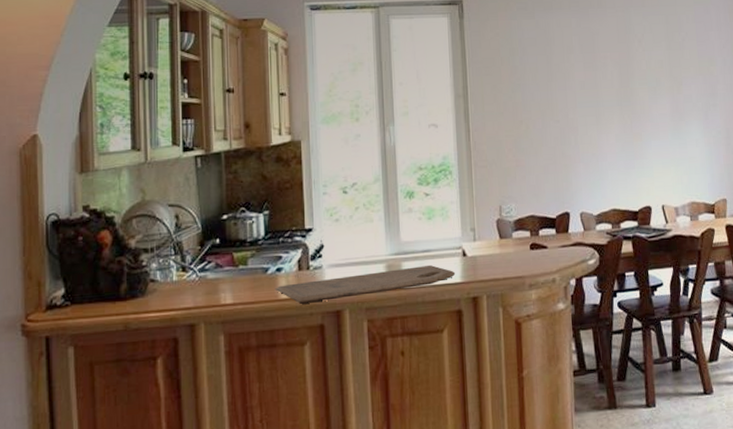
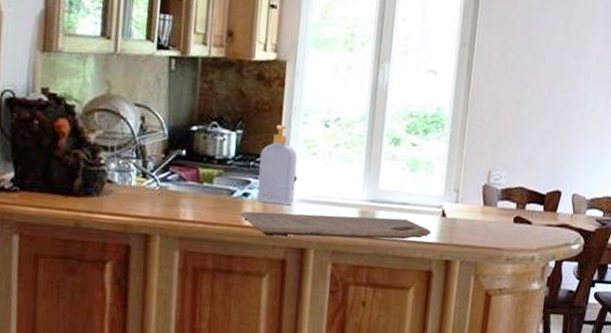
soap bottle: none [287,198,324,275] -> present [257,124,298,205]

